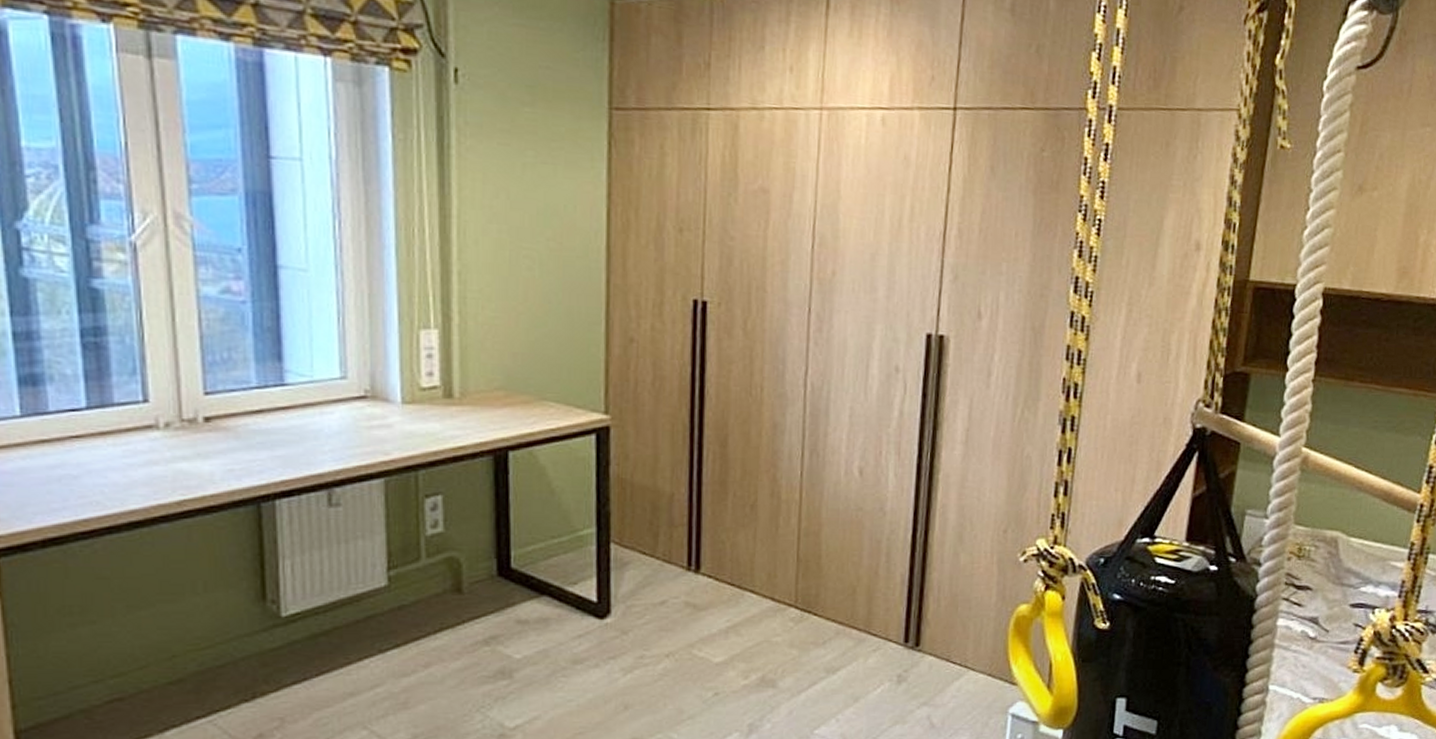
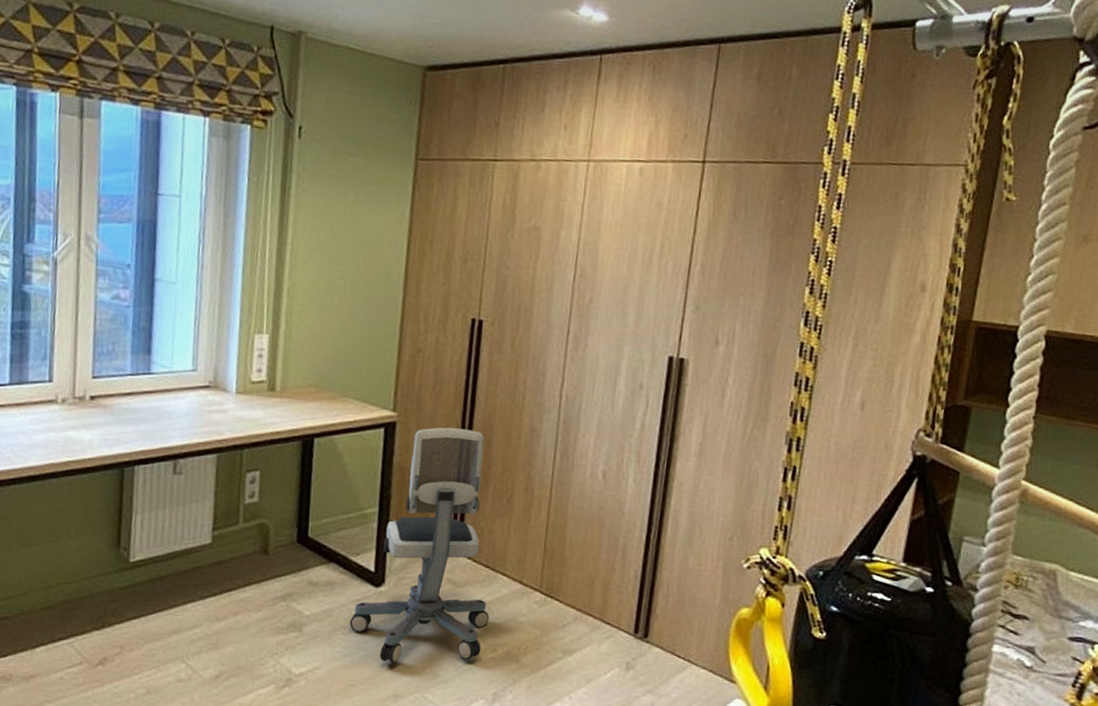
office chair: none [571,429,739,704] -> present [349,427,490,664]

